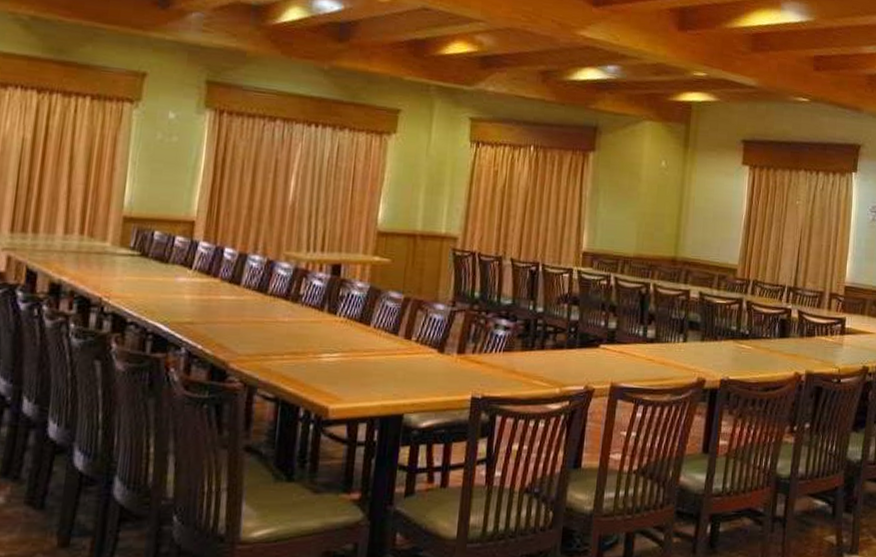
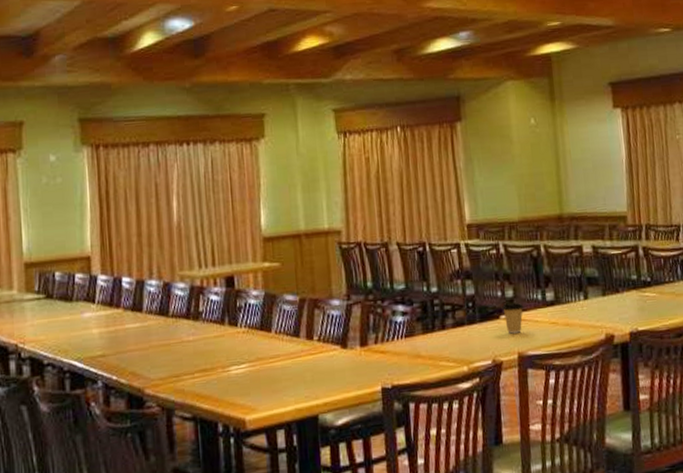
coffee cup: none [602,333,625,364] -> present [501,302,524,334]

